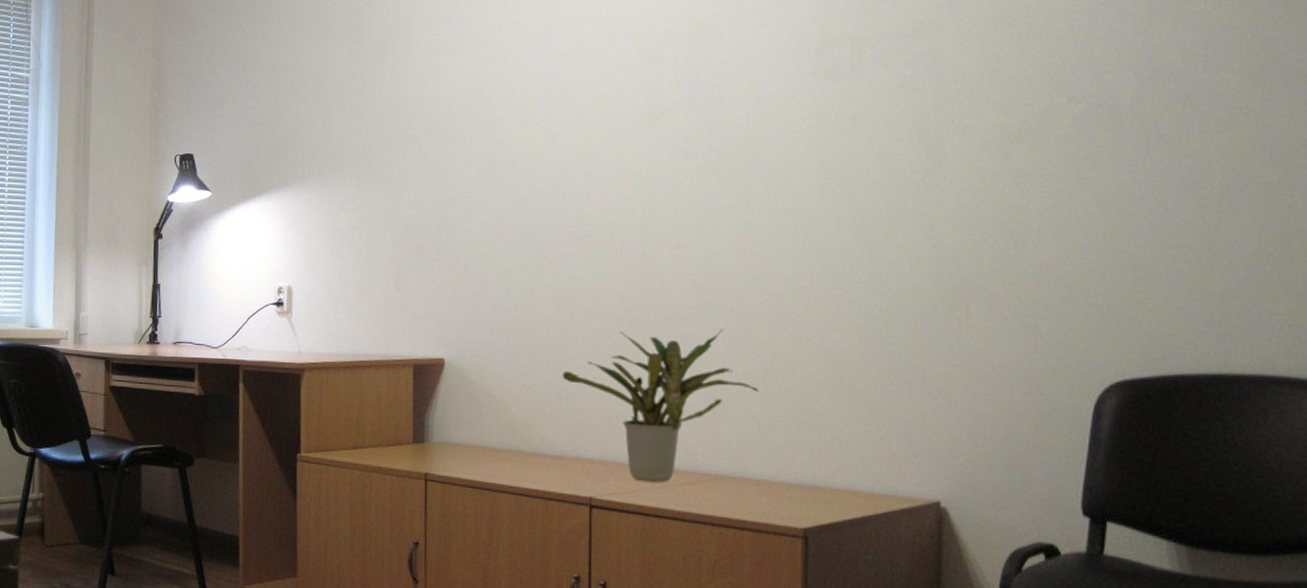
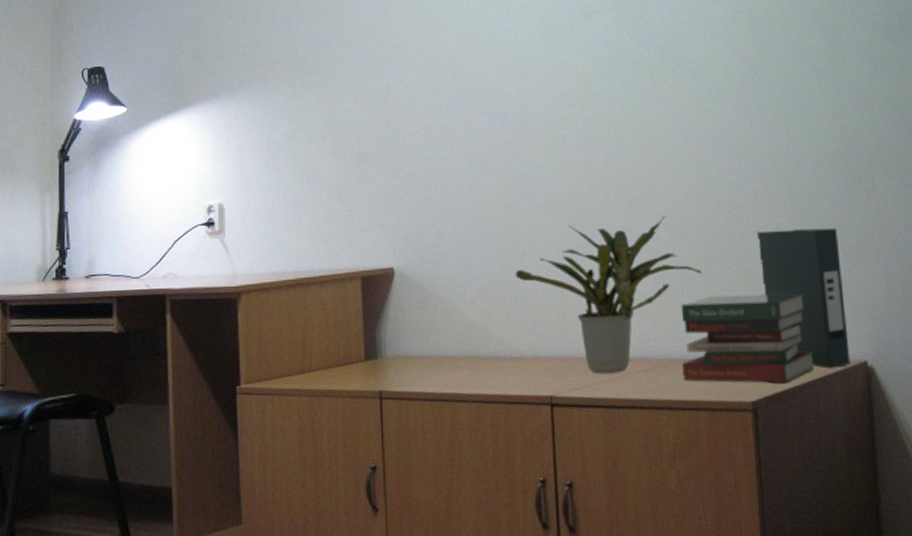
books: none [729,416,878,514] -> present [681,293,814,384]
binder: none [822,353,921,504] -> present [755,227,851,367]

